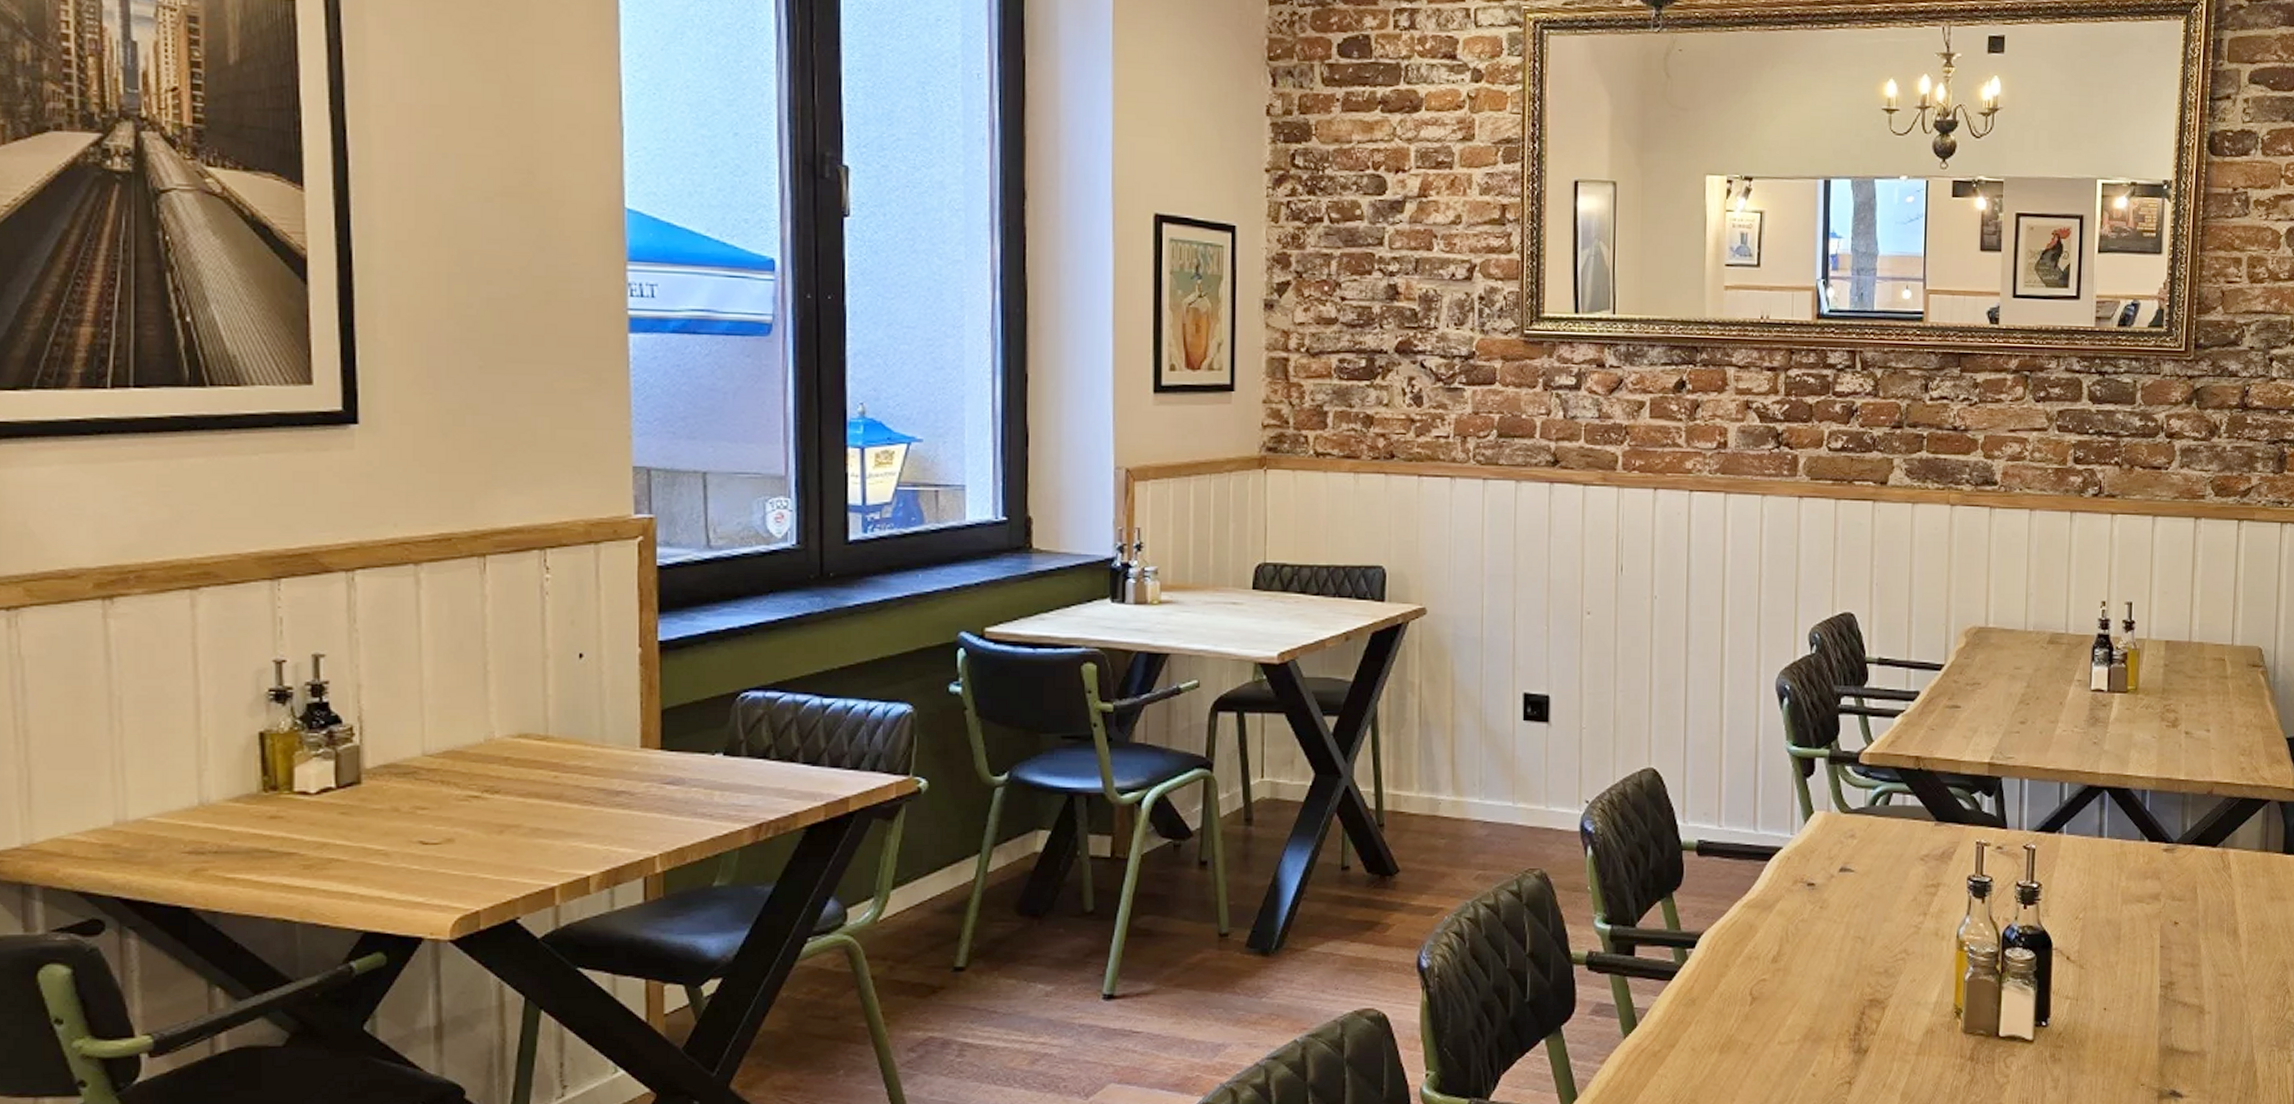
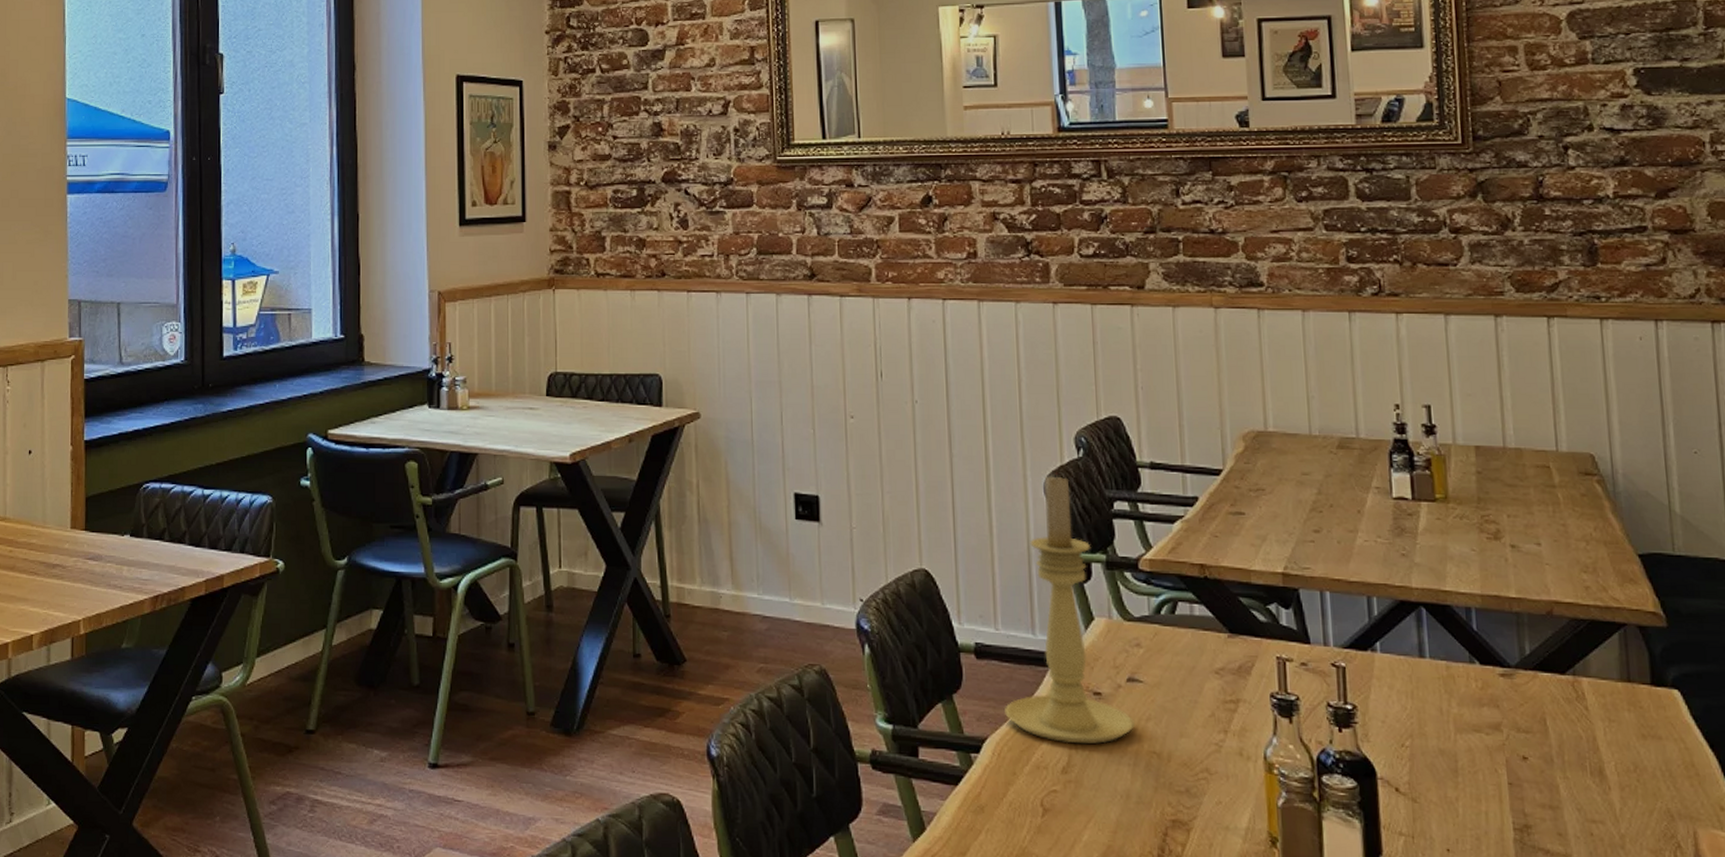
candle holder: none [1722,670,1844,934] -> present [1005,473,1136,744]

